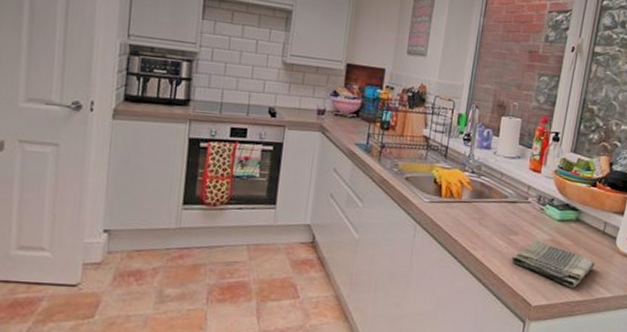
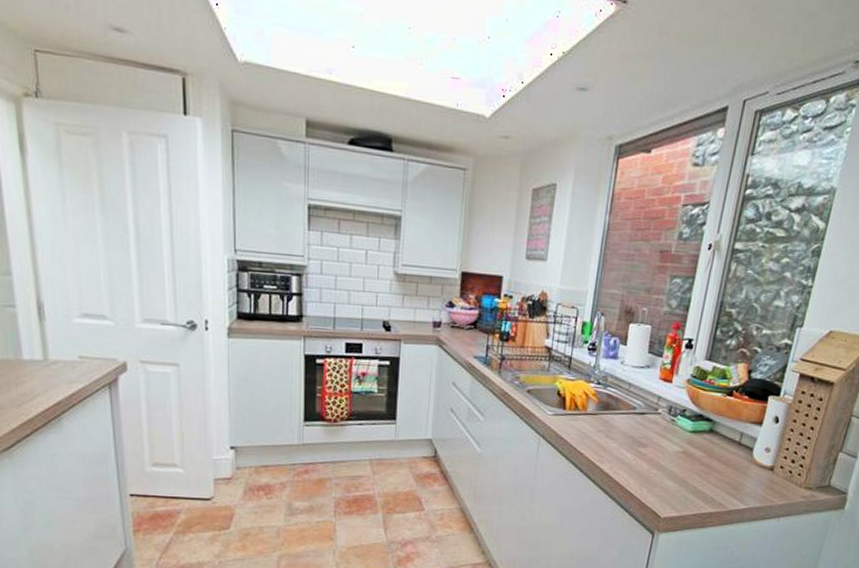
dish towel: present [511,240,595,288] -> none [639,452,729,500]

